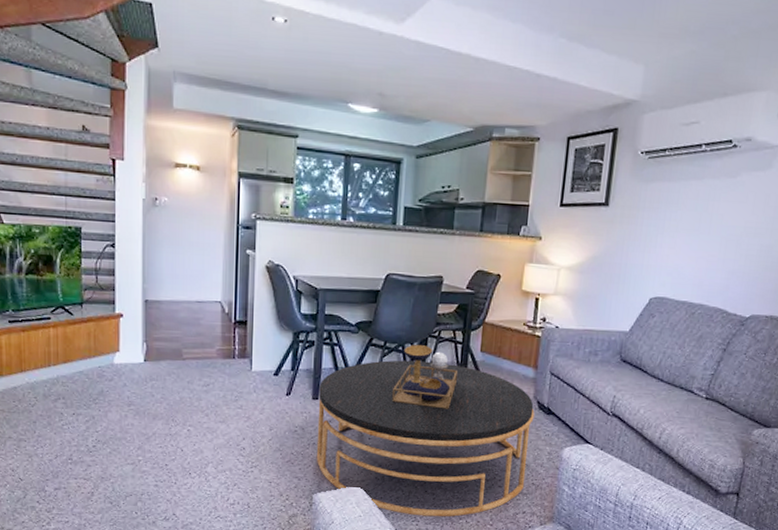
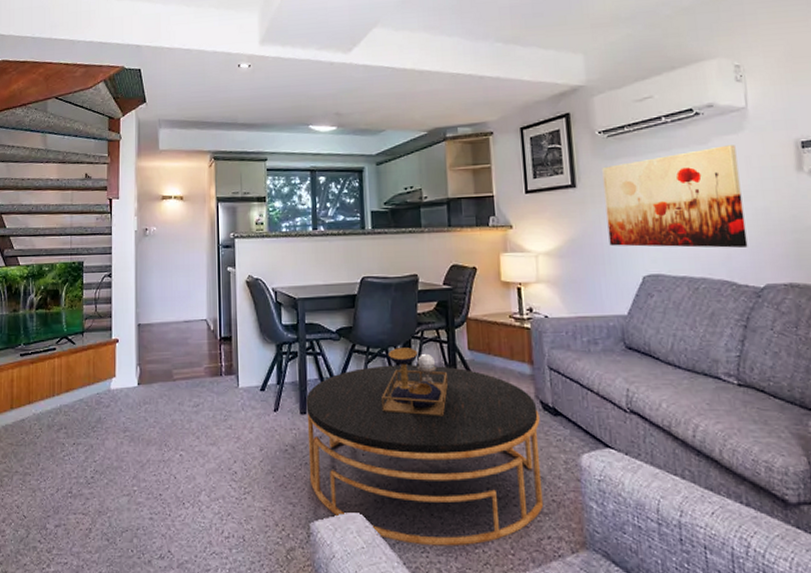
wall art: none [627,181,760,280] -> present [602,145,748,248]

